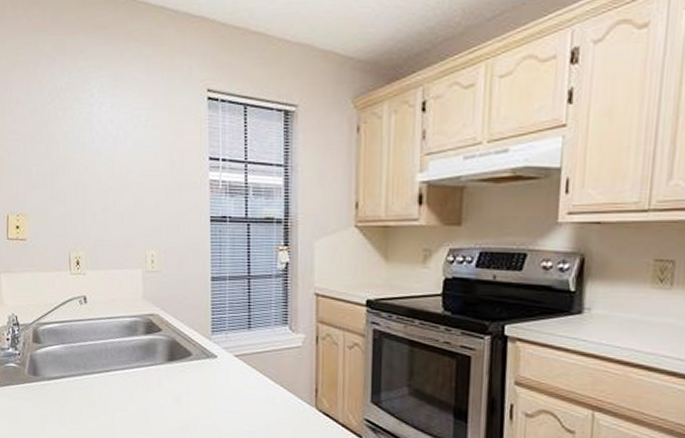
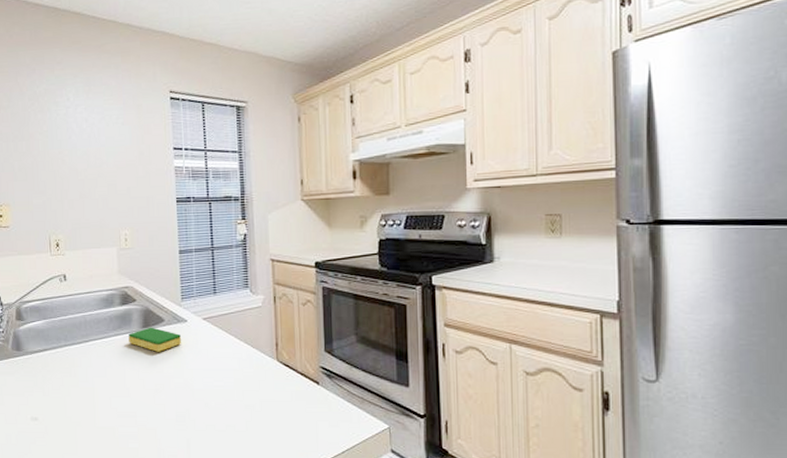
dish sponge: none [152,360,209,389] -> present [128,327,181,352]

